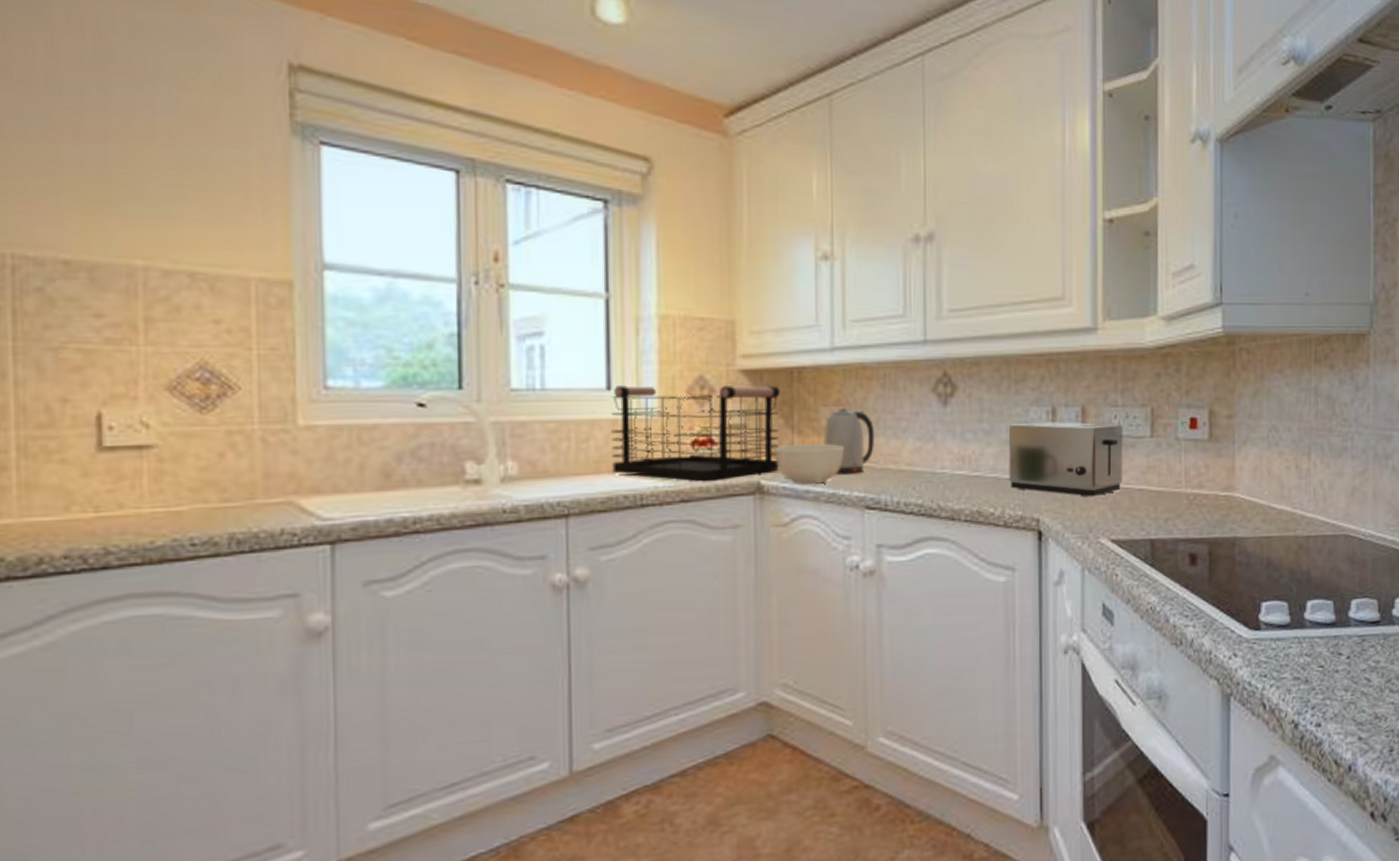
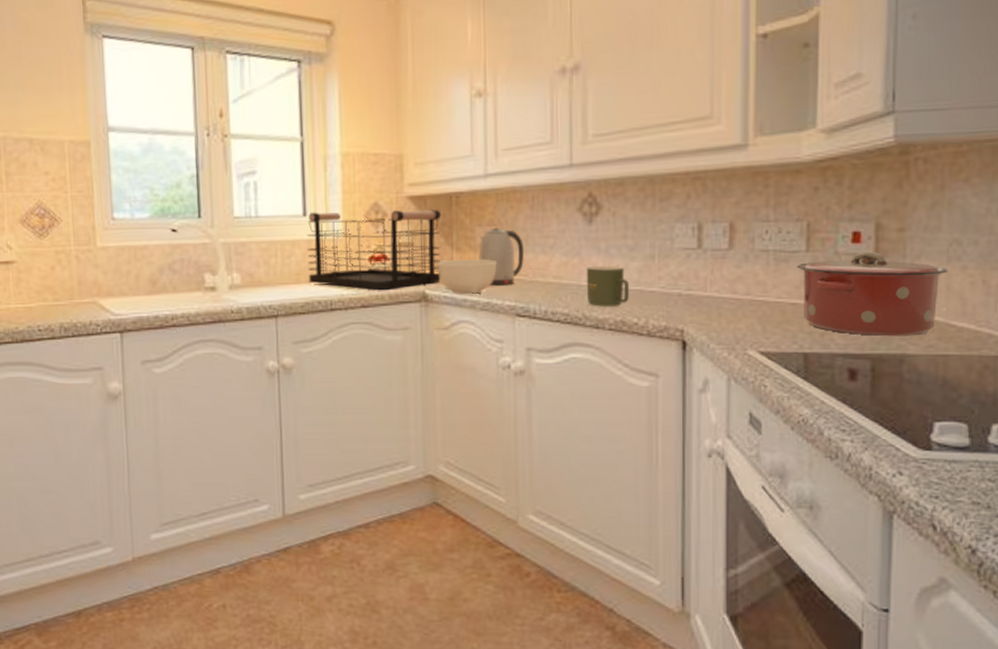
mug: none [941,452,985,498] -> present [586,266,629,309]
toaster: present [1008,421,1123,498] -> none [653,236,774,310]
casserole: none [1143,437,1268,521] -> present [797,251,948,337]

